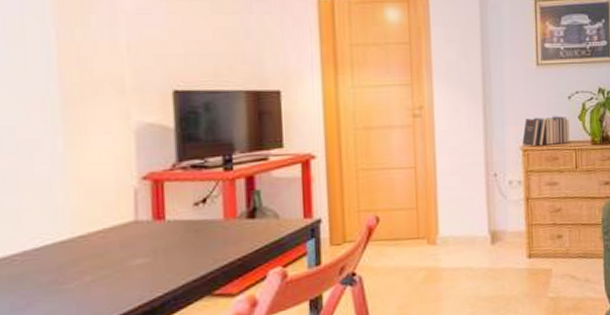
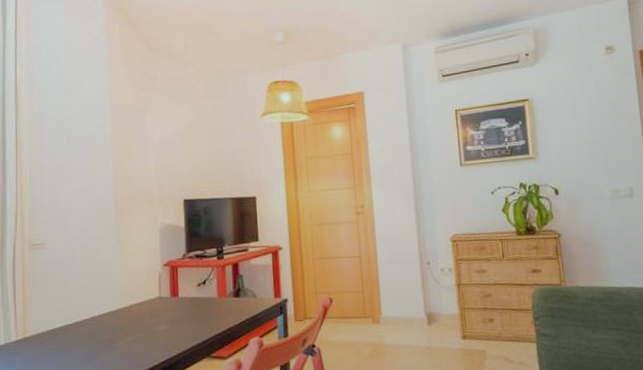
books: present [522,116,570,147] -> none [451,209,495,238]

